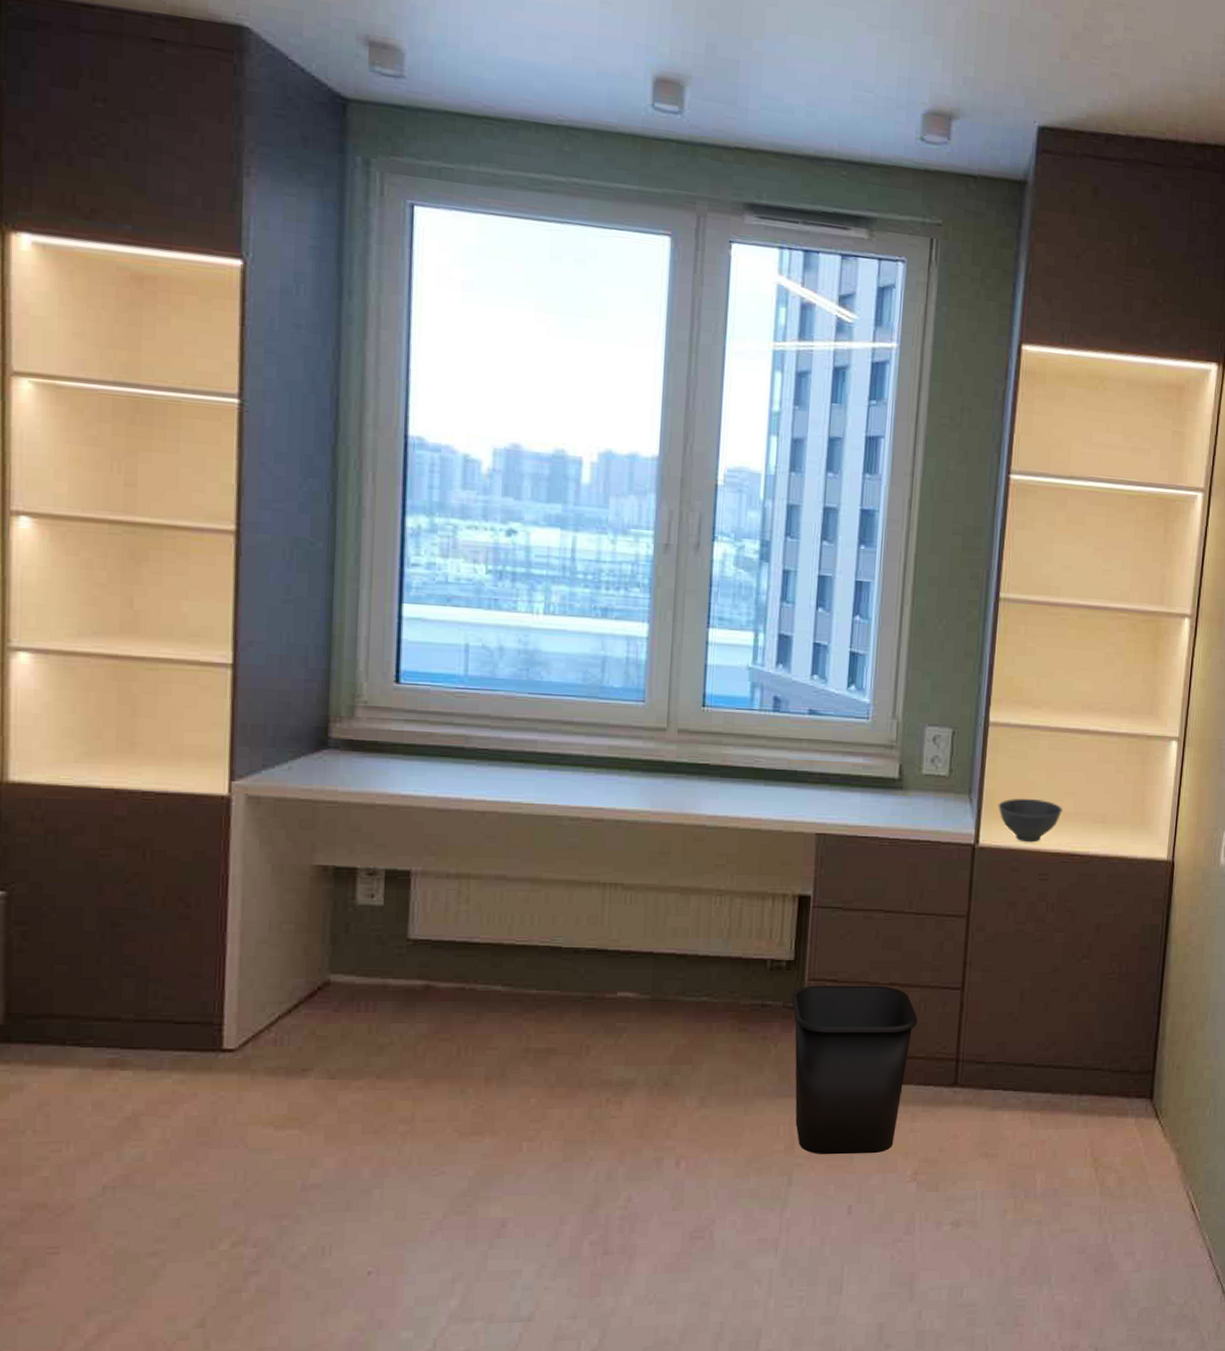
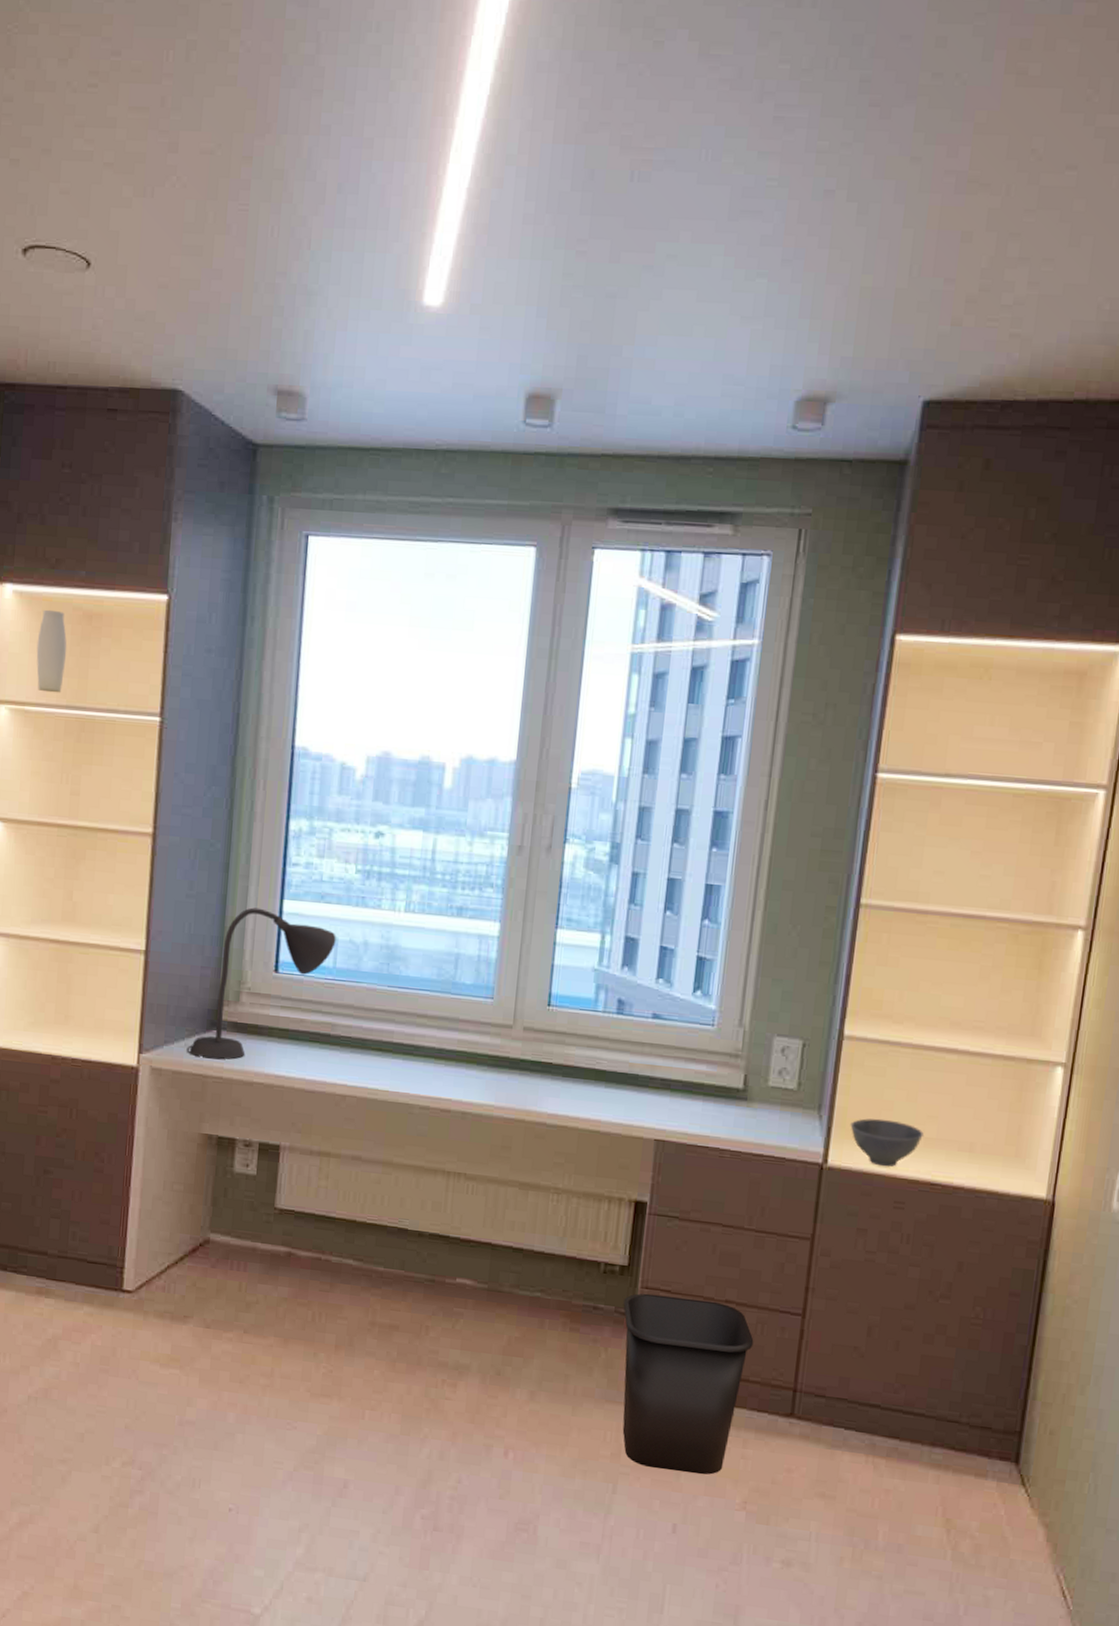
vase: none [69,267,111,367] -> present [36,609,67,693]
desk lamp: none [291,612,467,781] -> present [186,907,336,1059]

